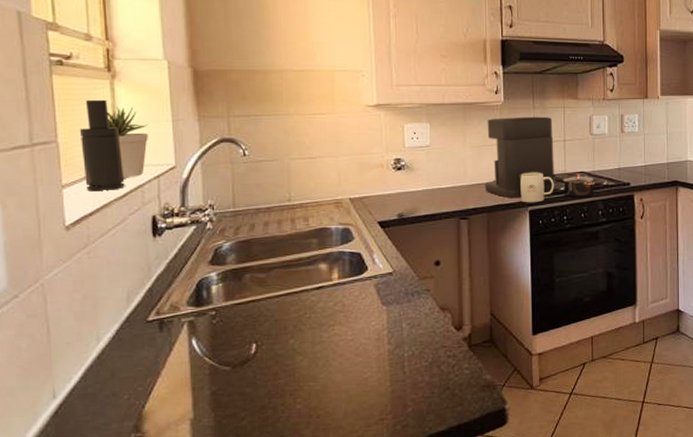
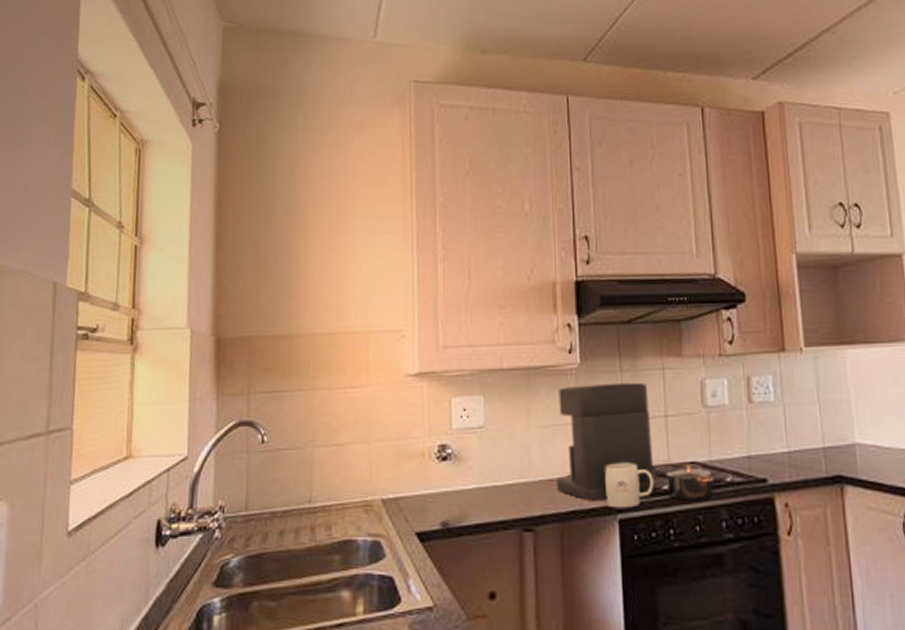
soap dispenser: present [79,99,125,192] -> none [93,377,135,489]
potted plant: present [106,106,148,178] -> none [124,384,163,472]

